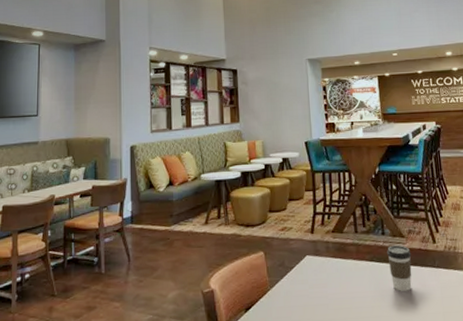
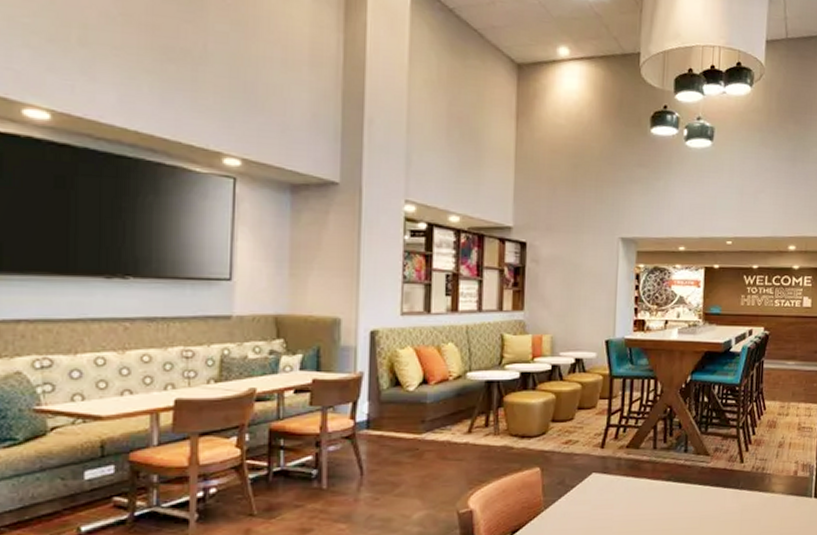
coffee cup: present [387,245,412,292] -> none [687,464,715,515]

